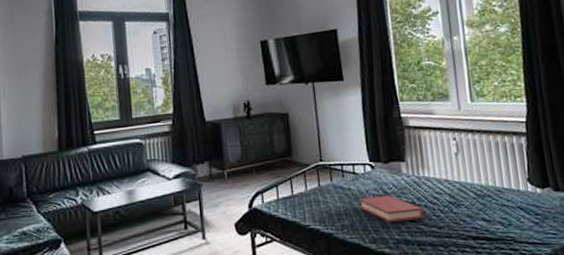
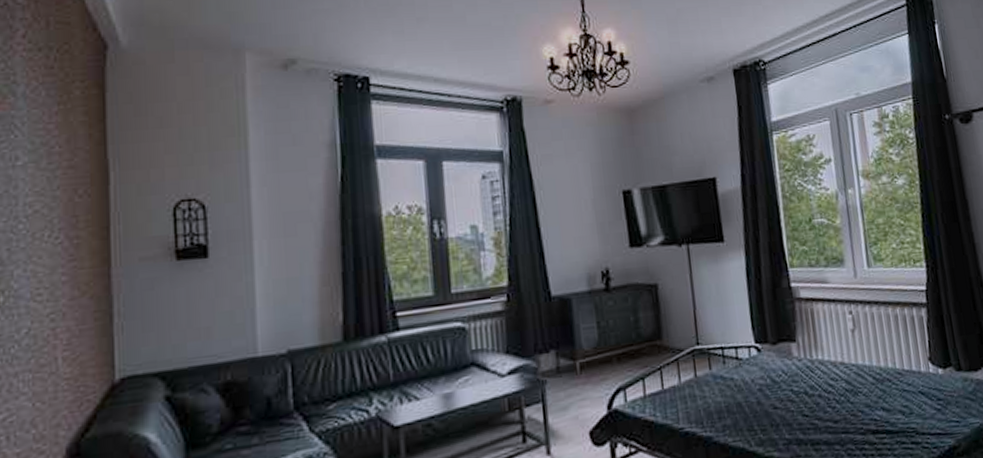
hardback book: present [359,196,424,222] -> none [744,385,818,418]

